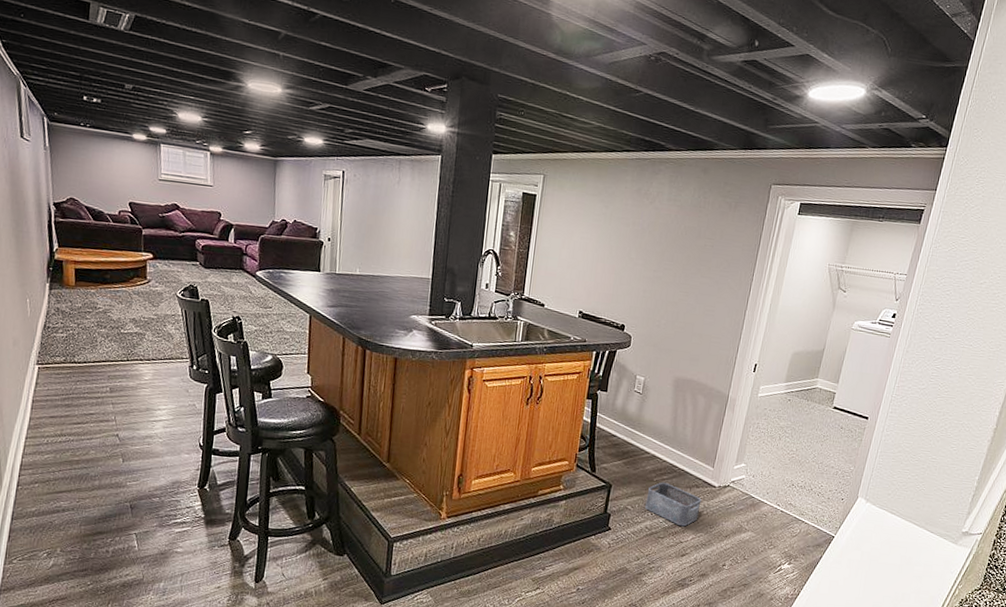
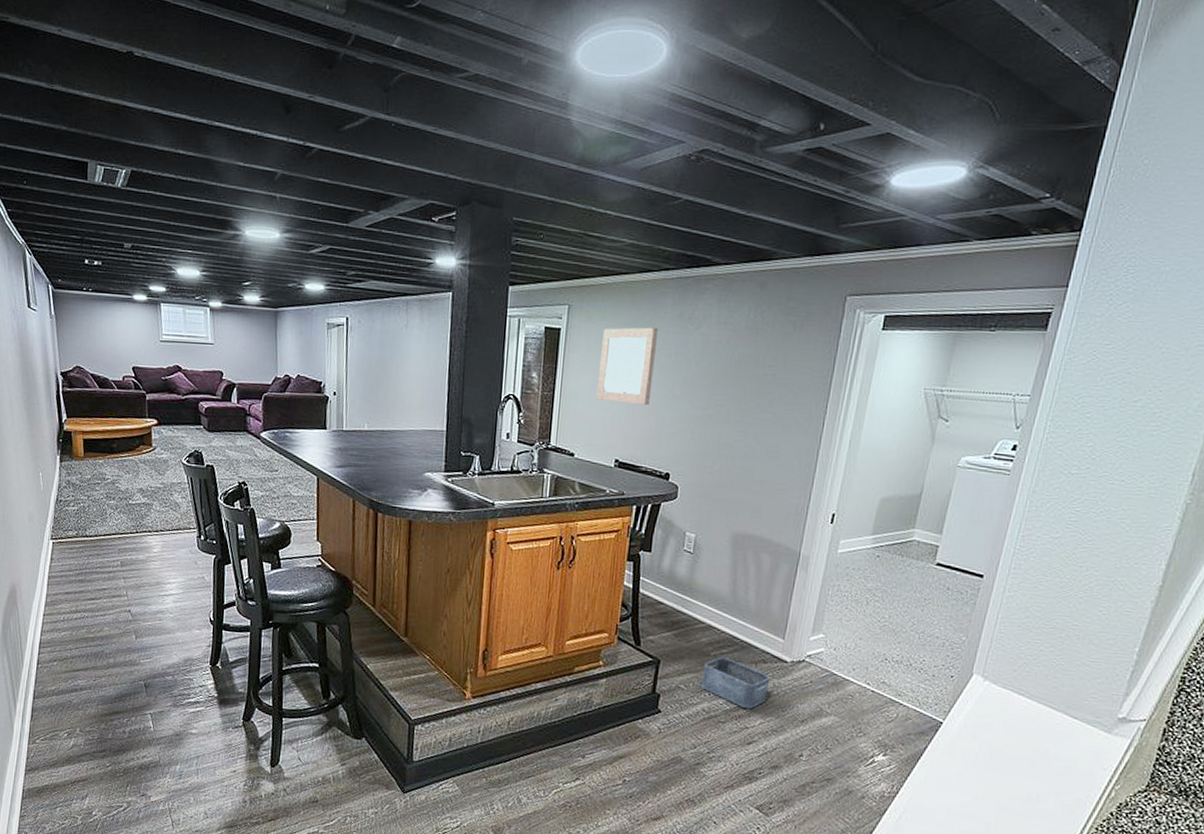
wall art: none [565,197,620,266] -> present [596,327,659,405]

